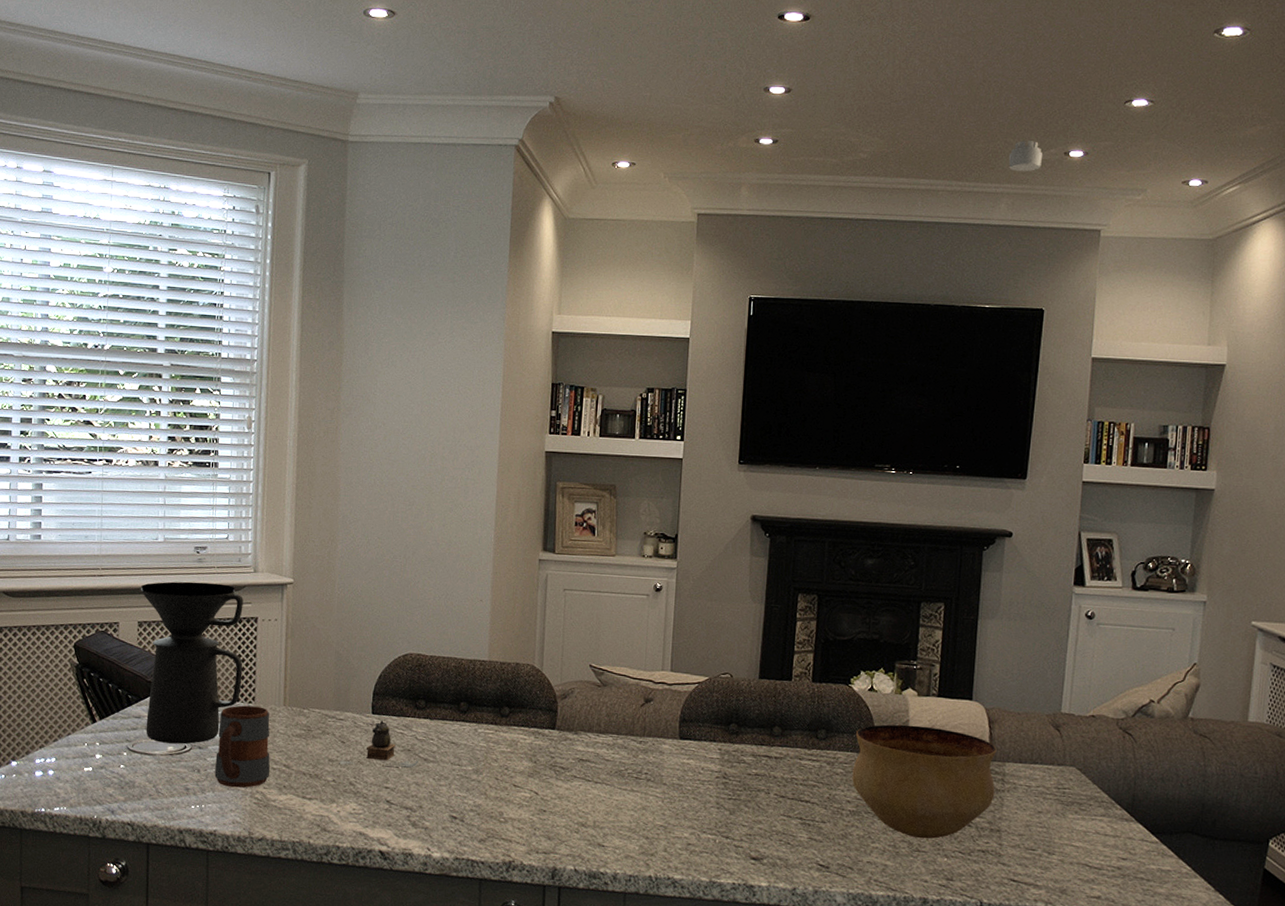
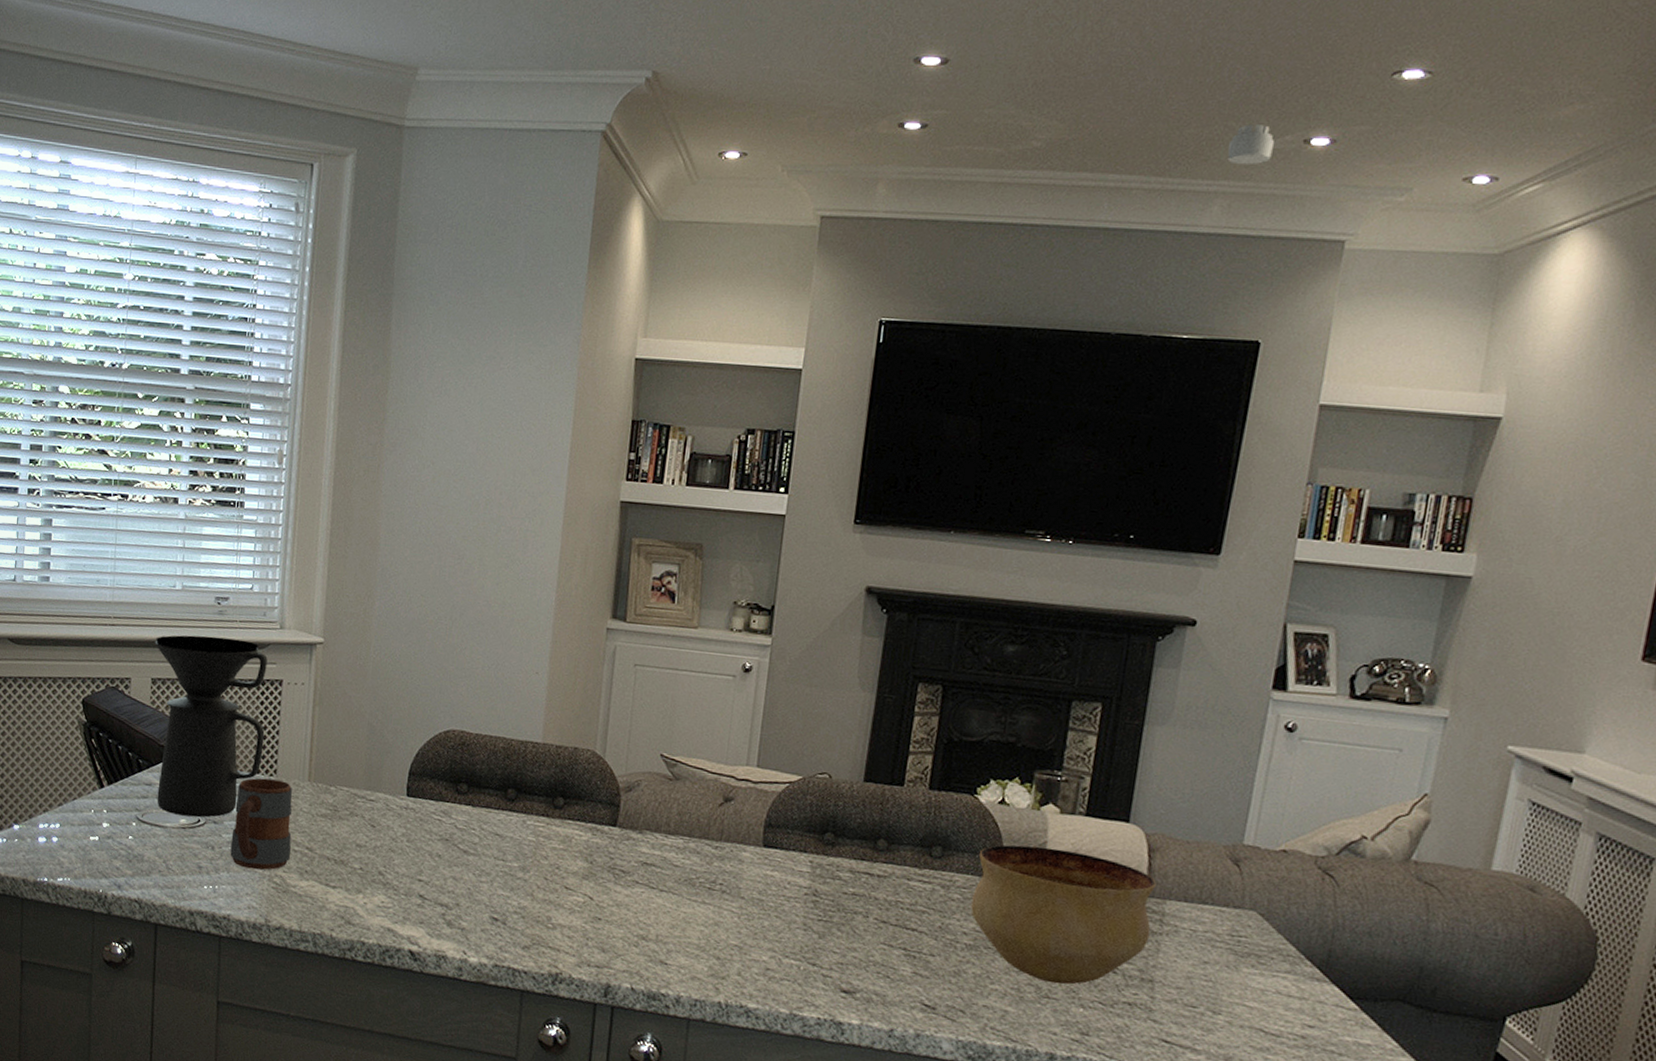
teapot: present [339,720,420,768] -> none [367,804,460,860]

